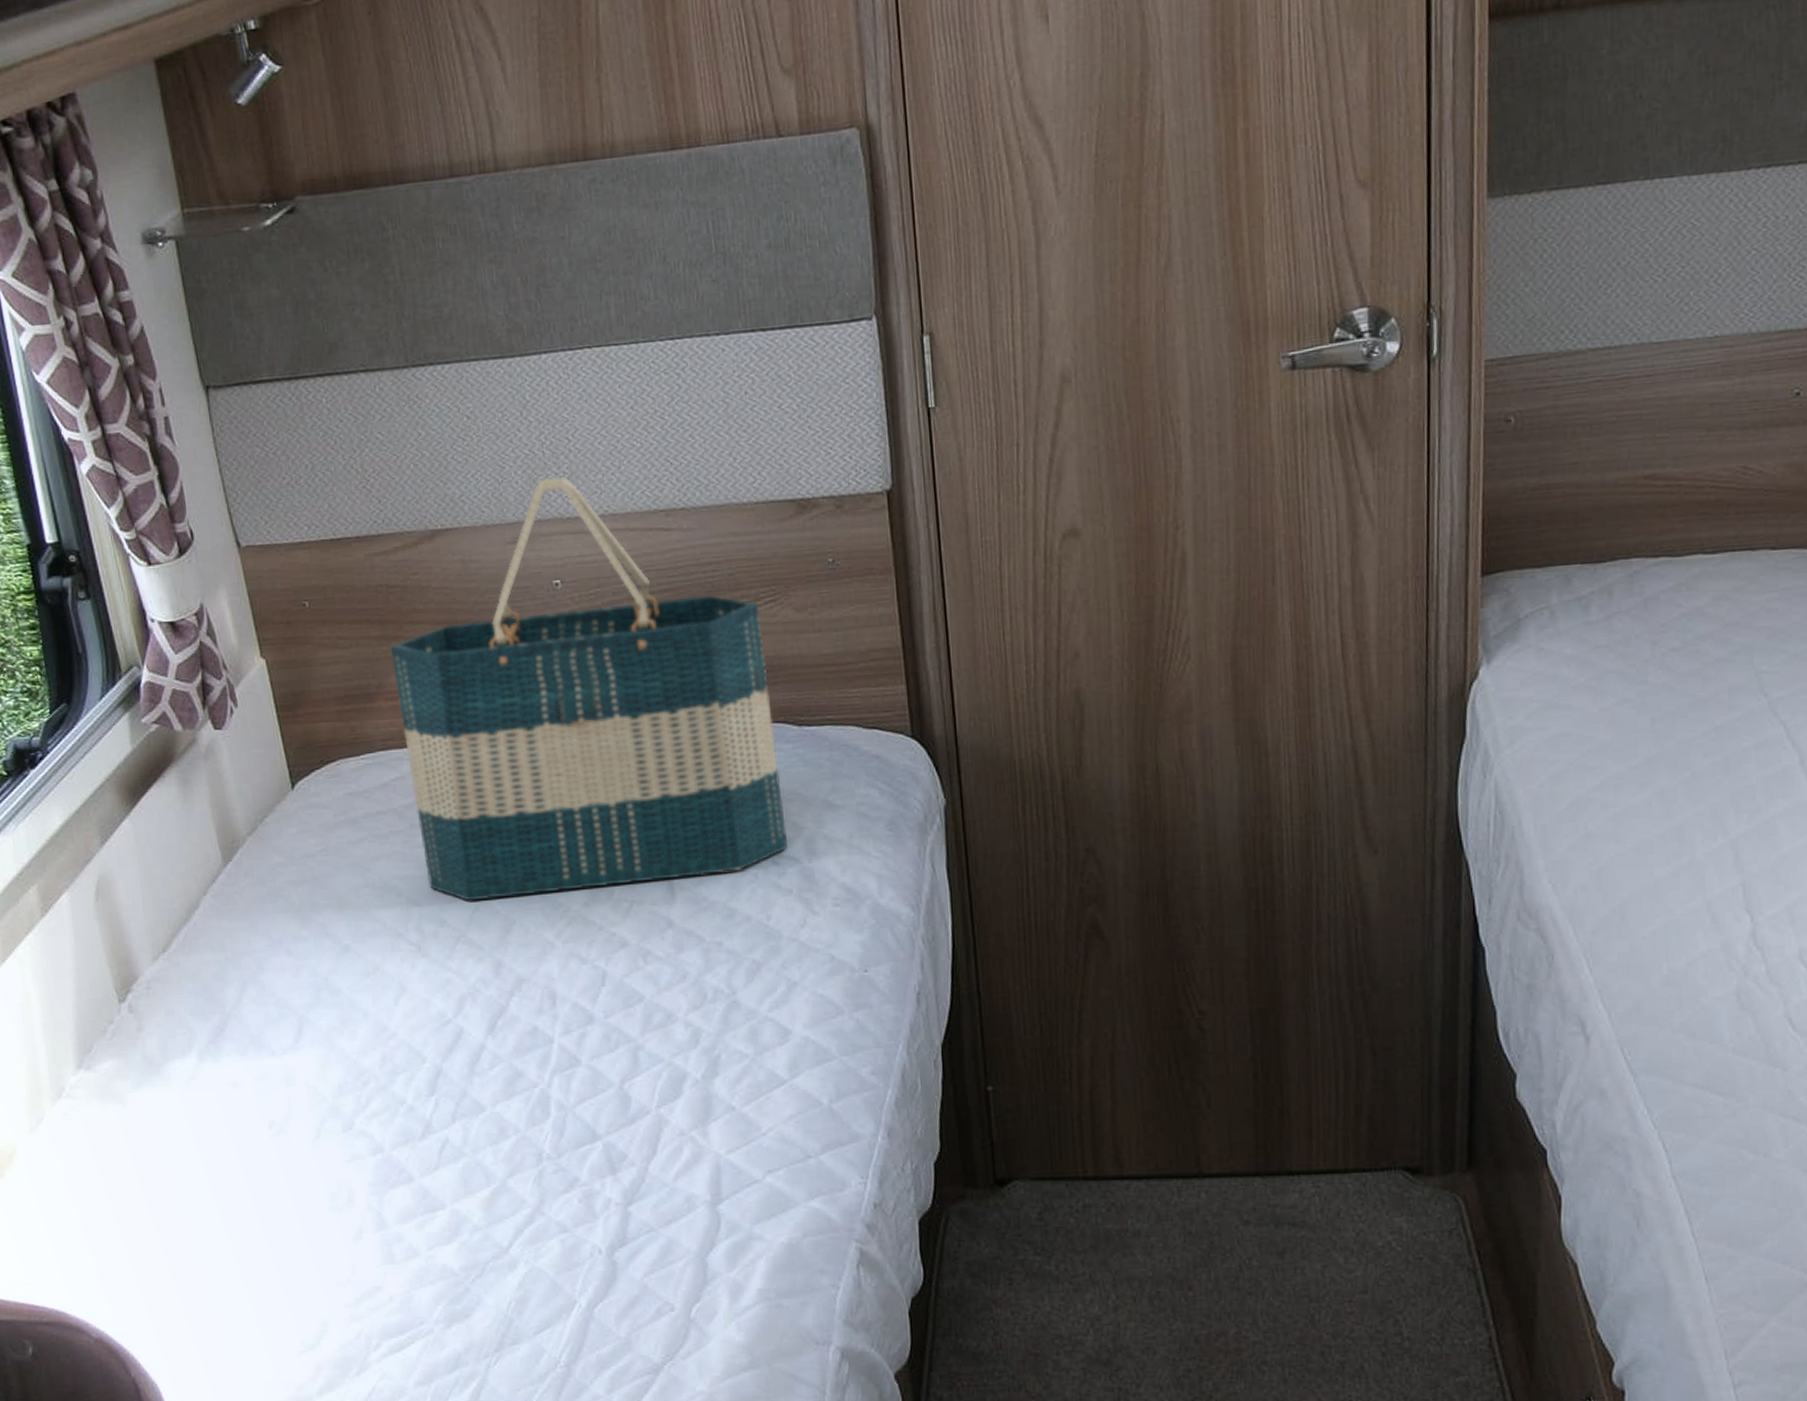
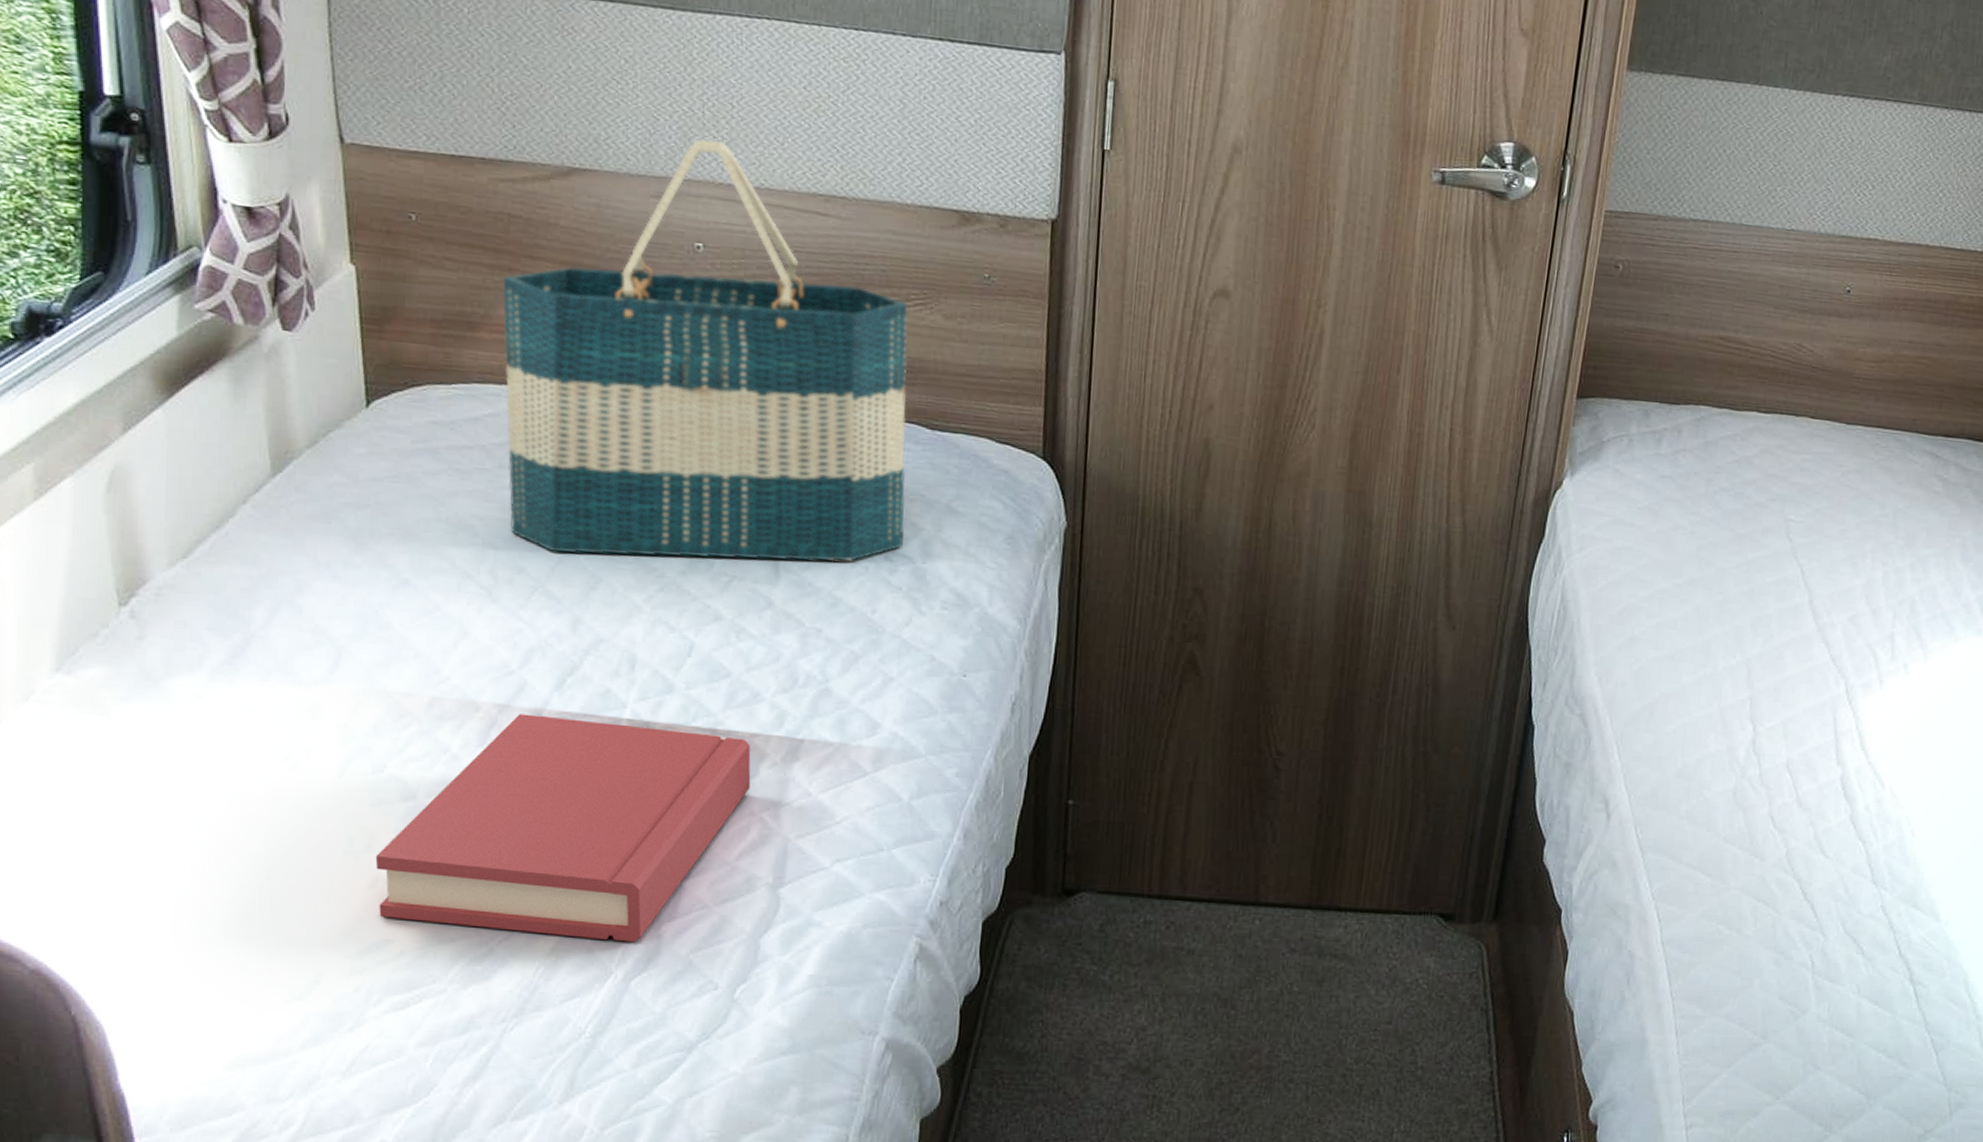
hardback book: none [356,1059,677,1271] -> present [375,713,751,943]

